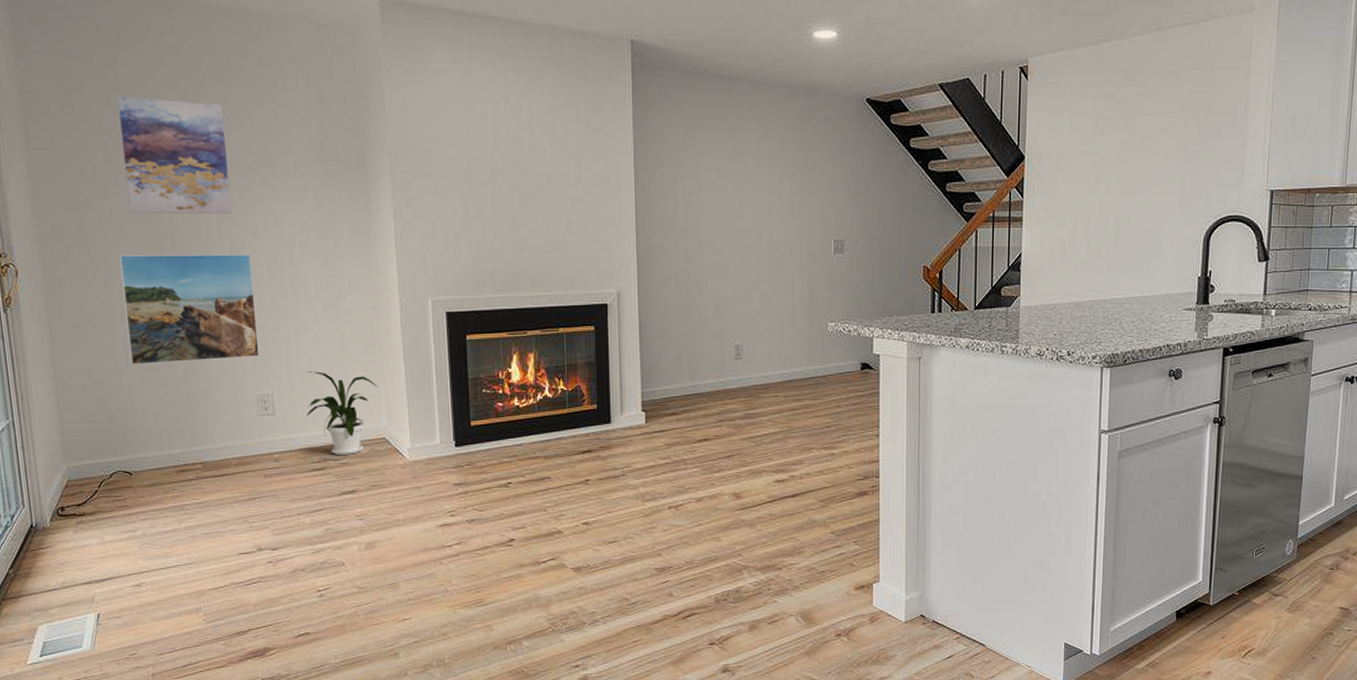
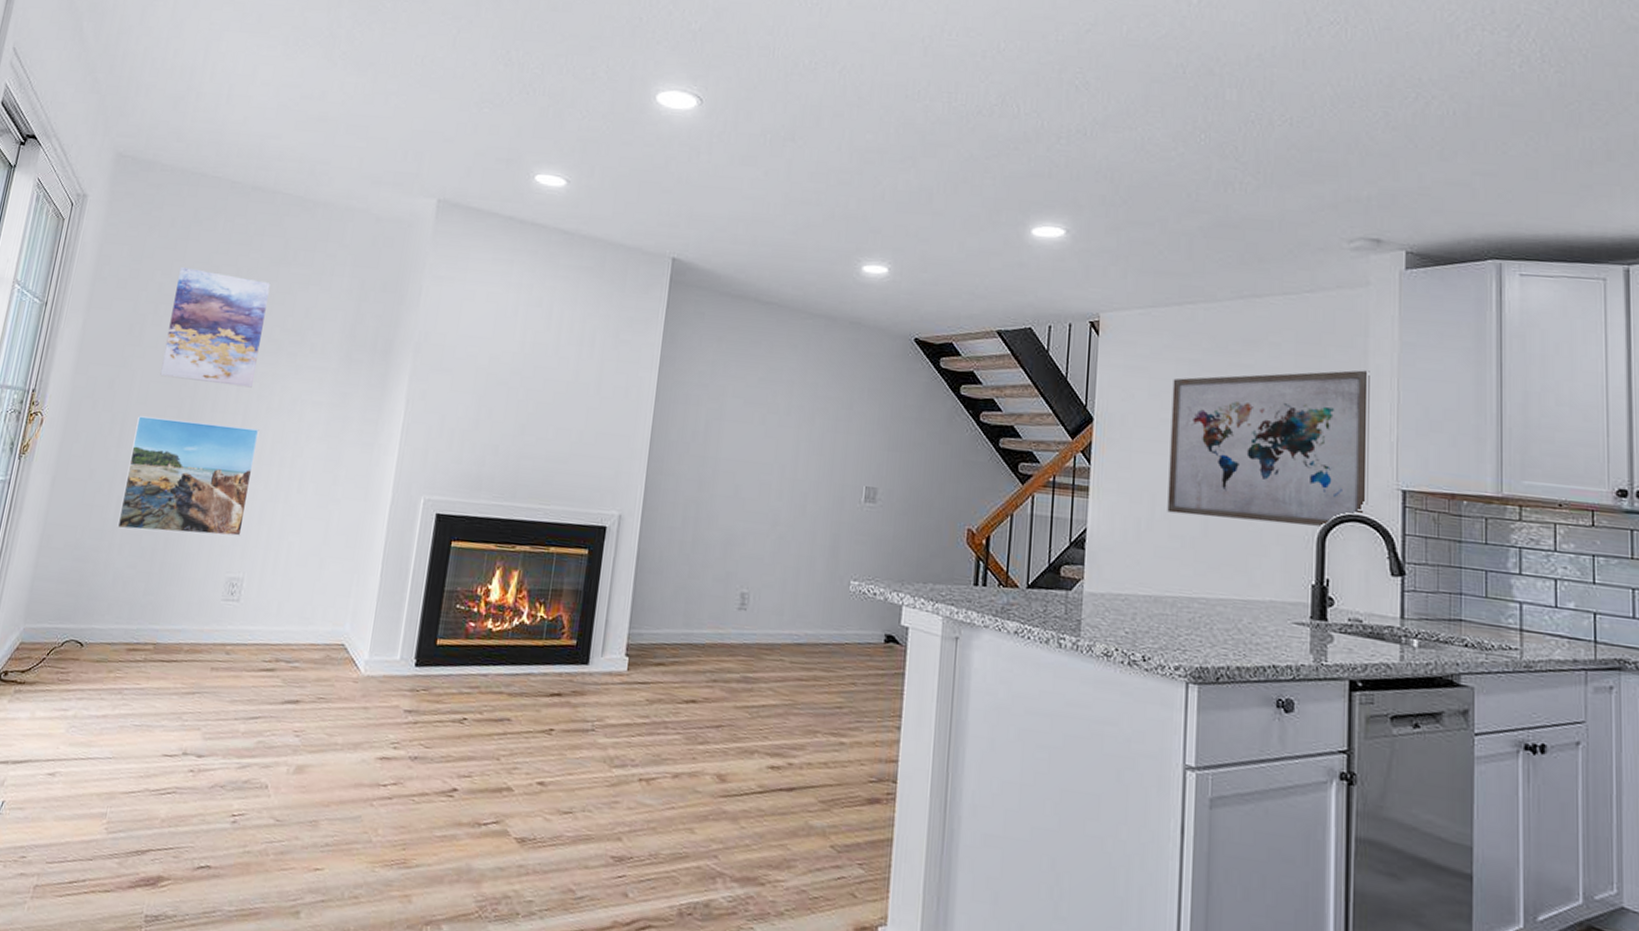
house plant: present [306,371,377,455] -> none [270,558,349,659]
wall art: none [1086,89,1251,231] -> present [1167,370,1370,526]

